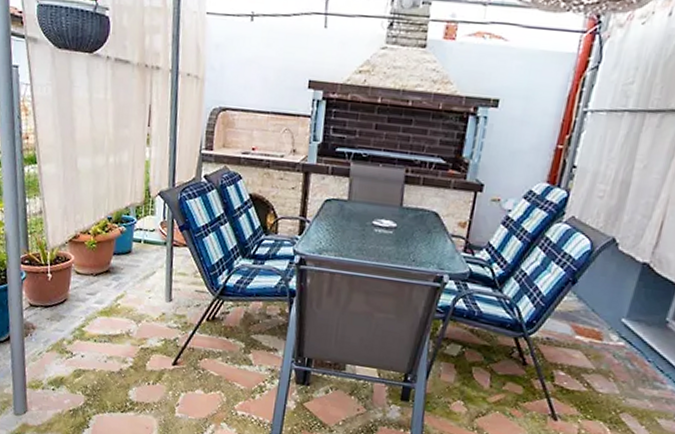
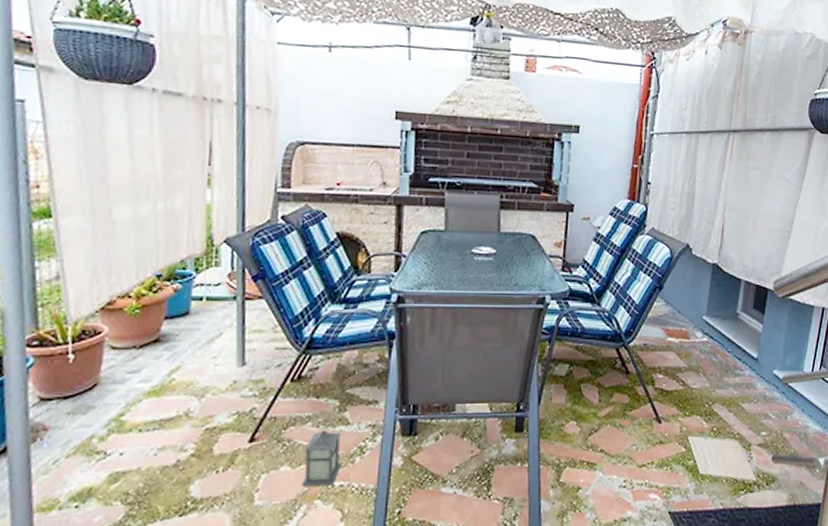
lantern: none [211,350,246,414] -> present [301,411,342,486]

